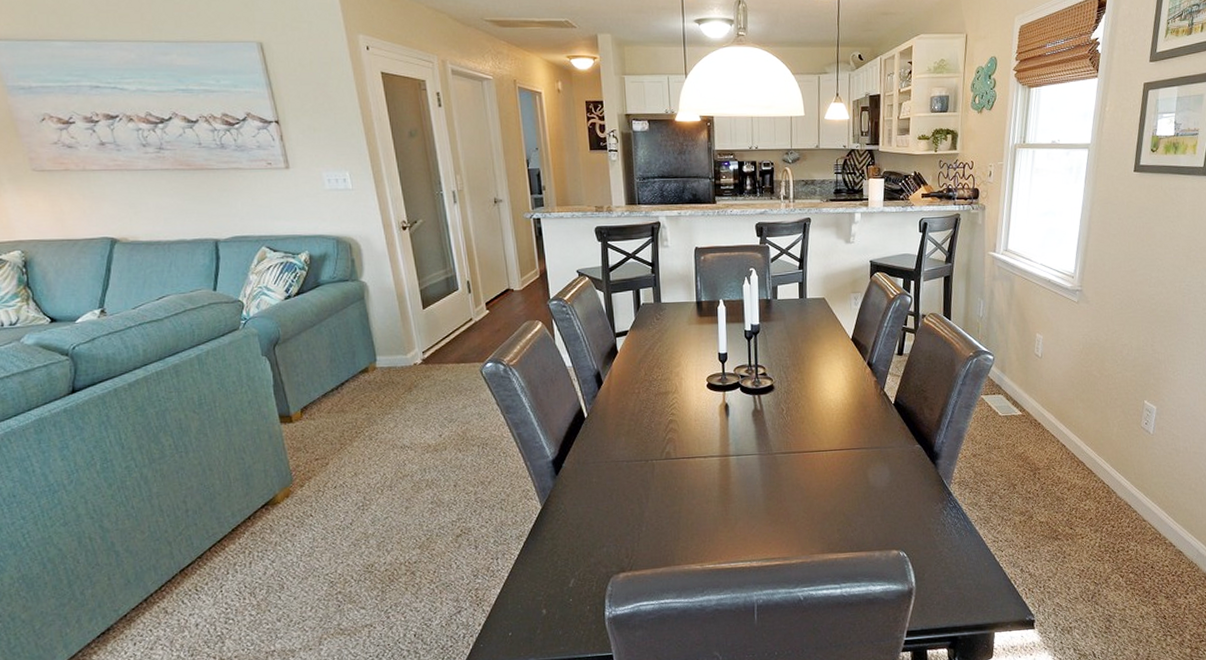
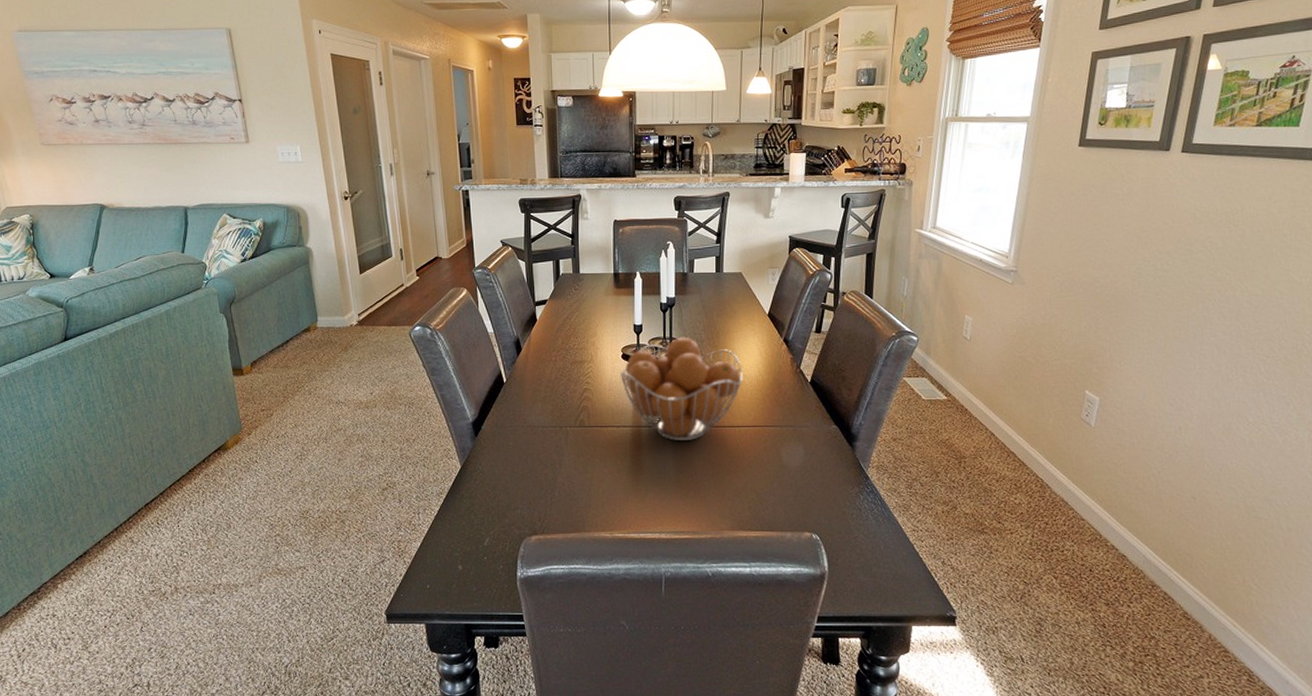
fruit basket: none [706,363,829,469] -> present [621,337,743,442]

